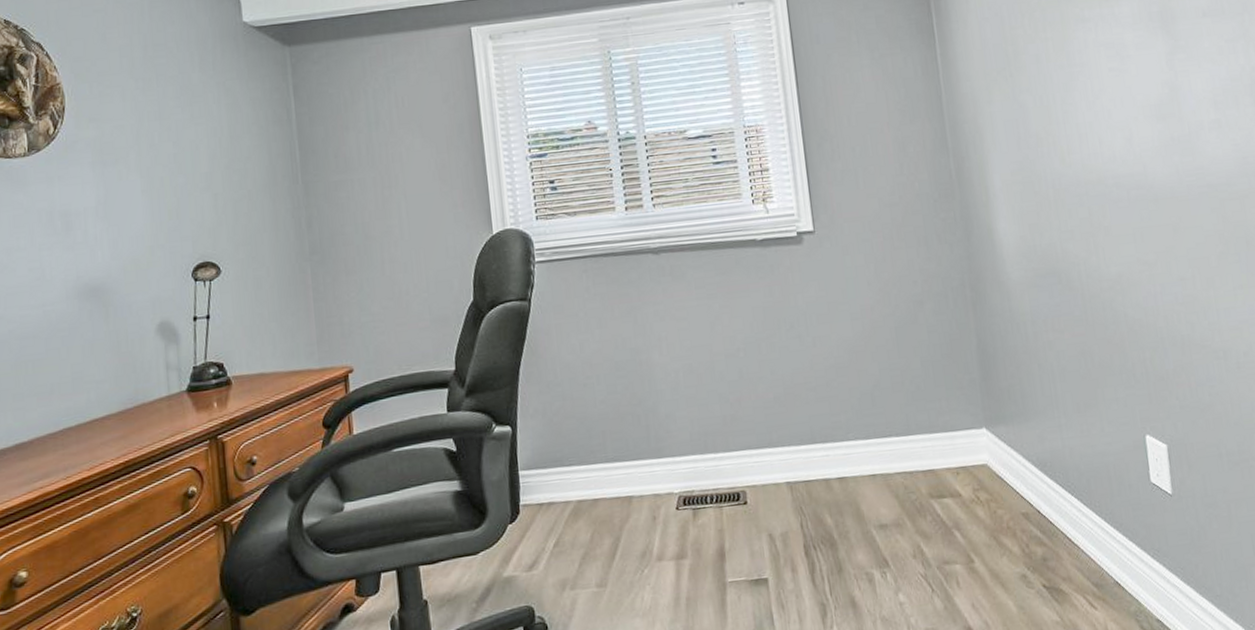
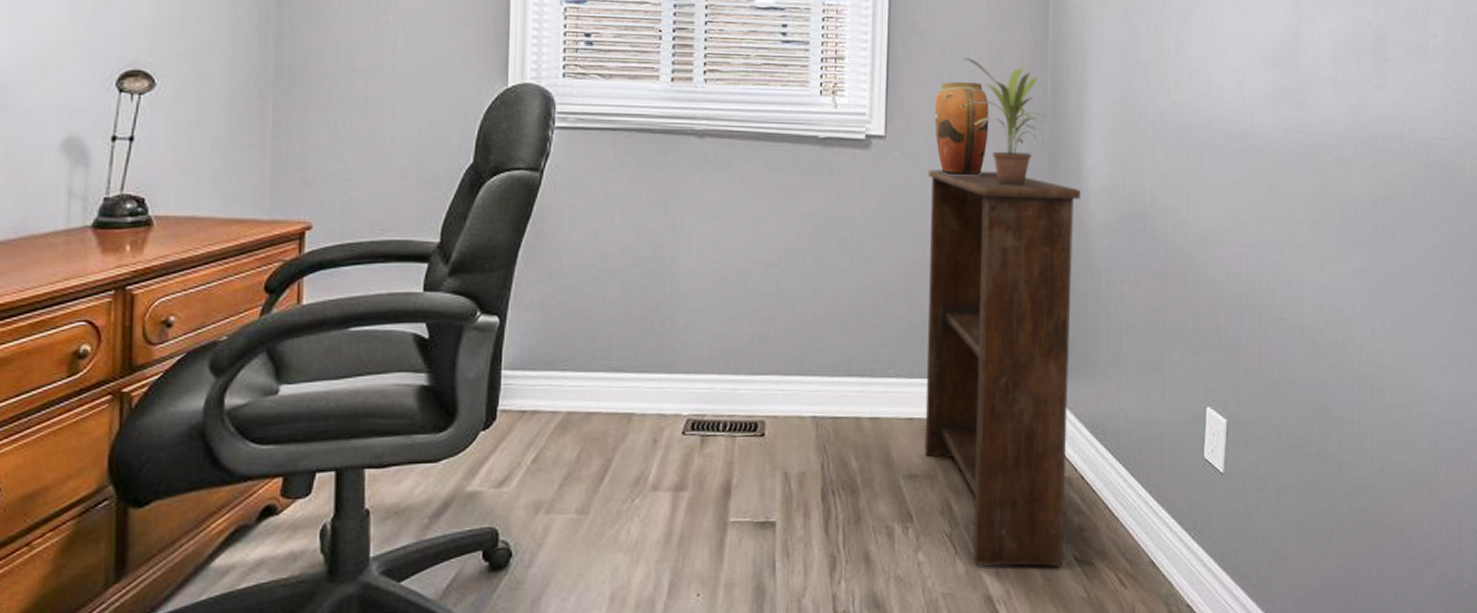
vase: none [853,174,905,257] -> present [935,82,989,175]
bookshelf: none [856,248,1033,600] -> present [924,169,1081,567]
potted plant: none [872,153,955,260] -> present [960,58,1047,186]

